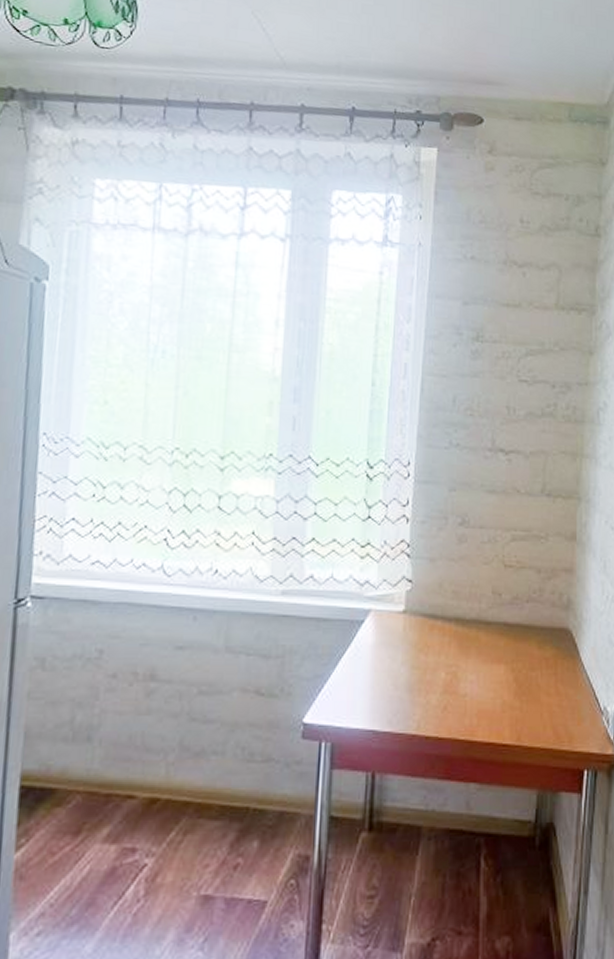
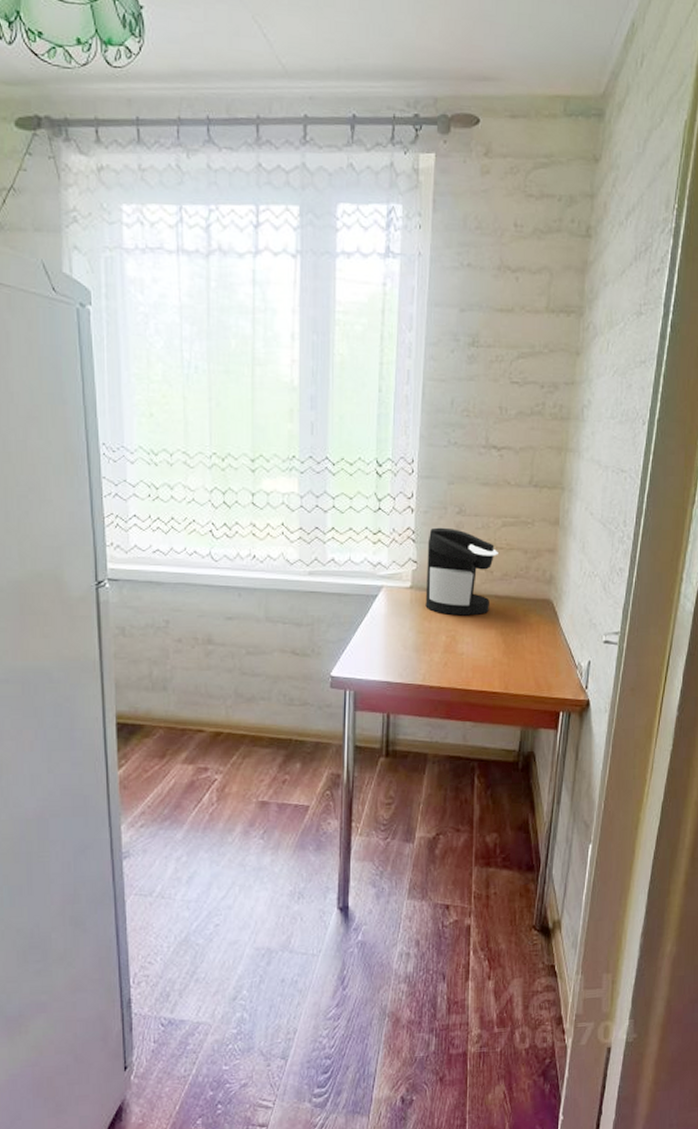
coffee maker: none [421,540,507,648] -> present [425,527,498,616]

